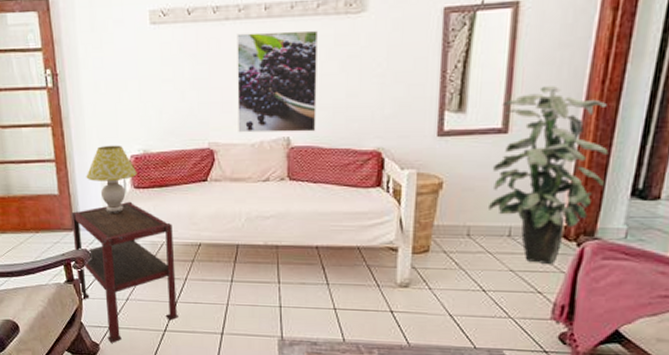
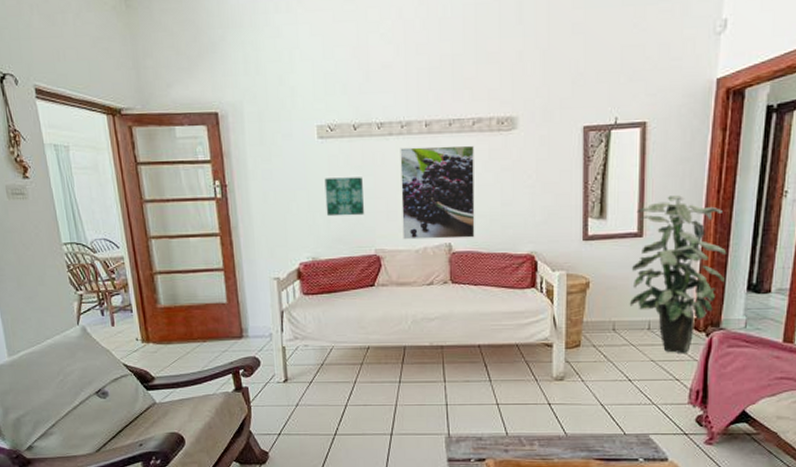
side table: present [71,201,178,343] -> none [240,307,348,450]
table lamp: present [86,145,137,213] -> none [255,253,306,320]
wall art: none [157,65,199,107] -> present [324,177,365,217]

